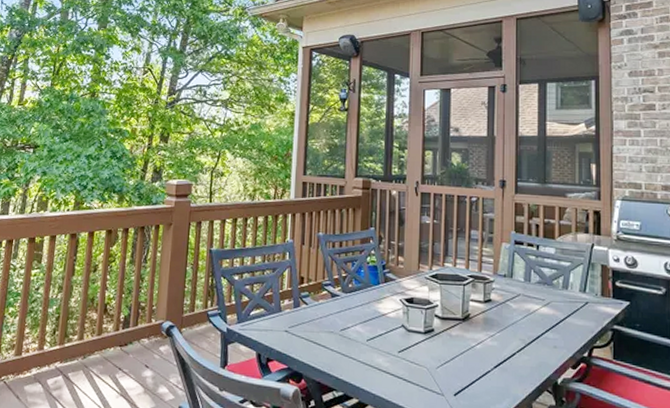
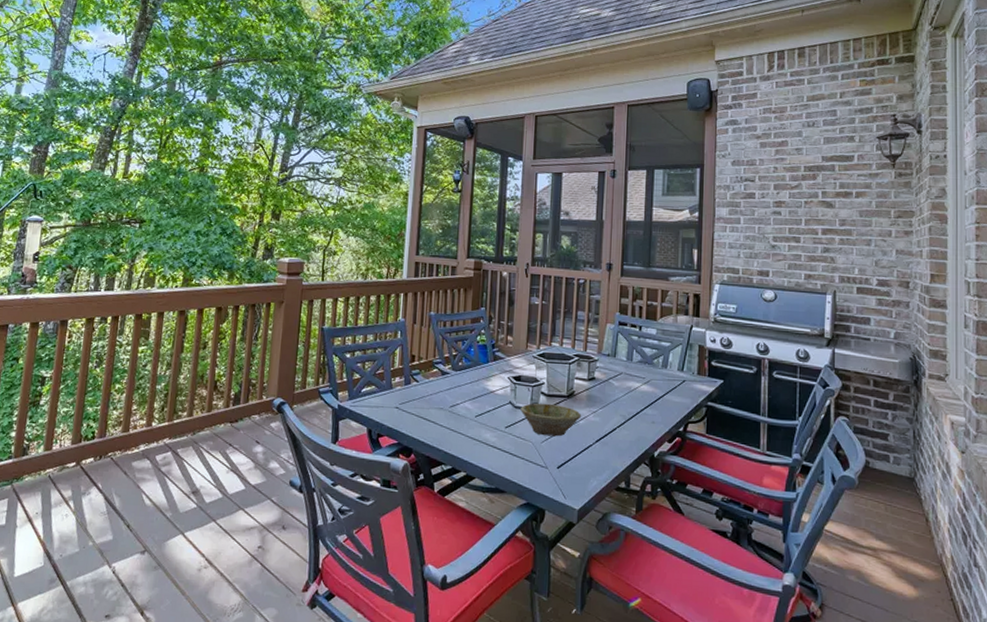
bowl: none [414,326,478,362] -> present [520,403,581,437]

